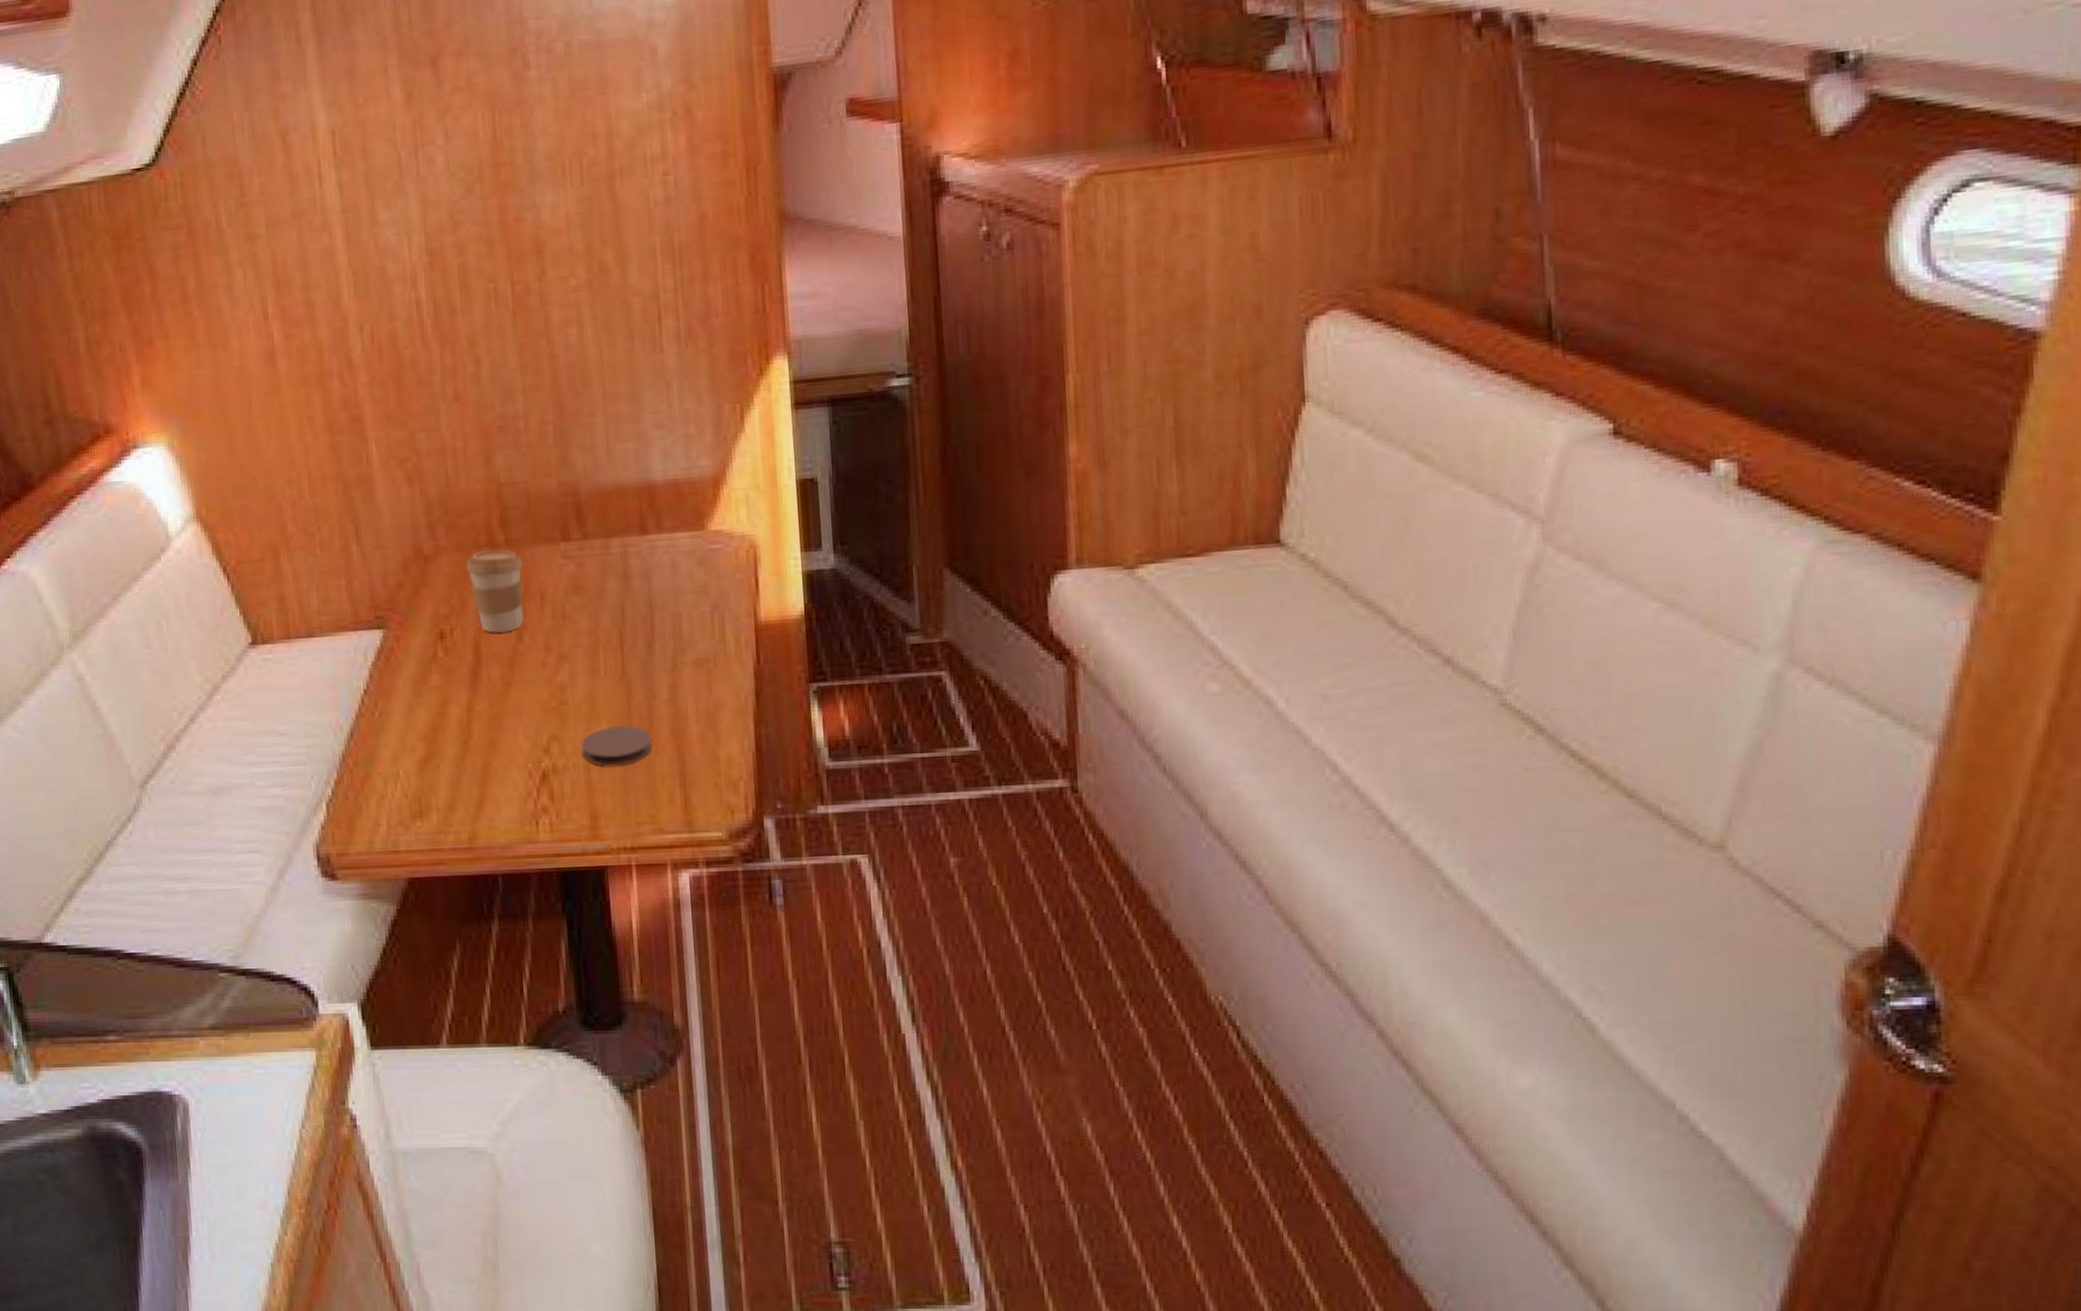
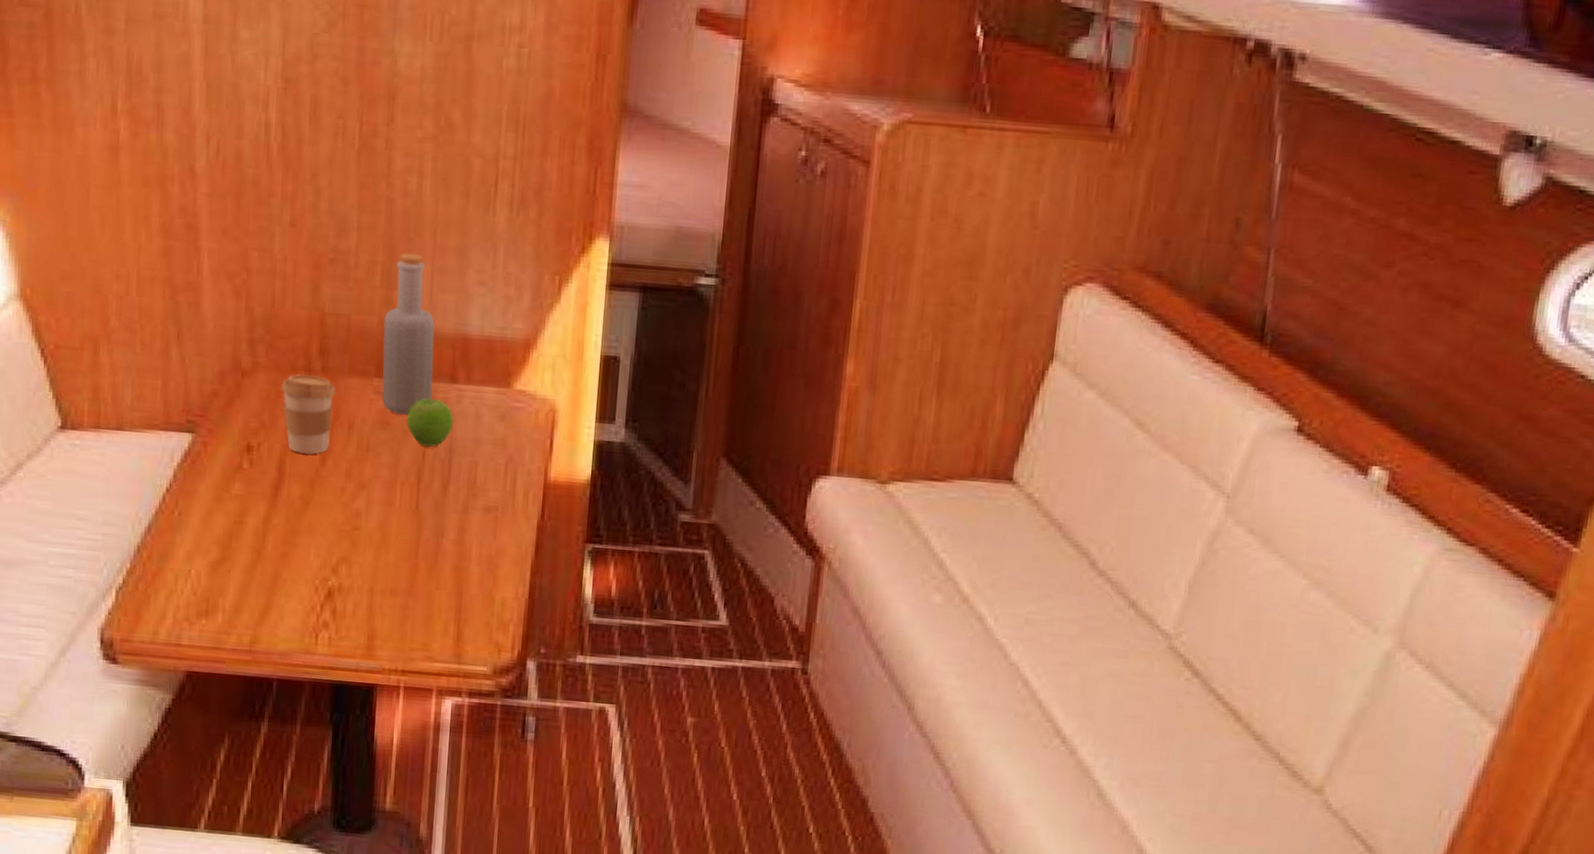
bottle: none [562,406,625,576] -> present [381,253,435,415]
coaster: present [581,724,653,766] -> none [367,556,435,594]
fruit: none [600,553,650,606] -> present [407,398,454,448]

